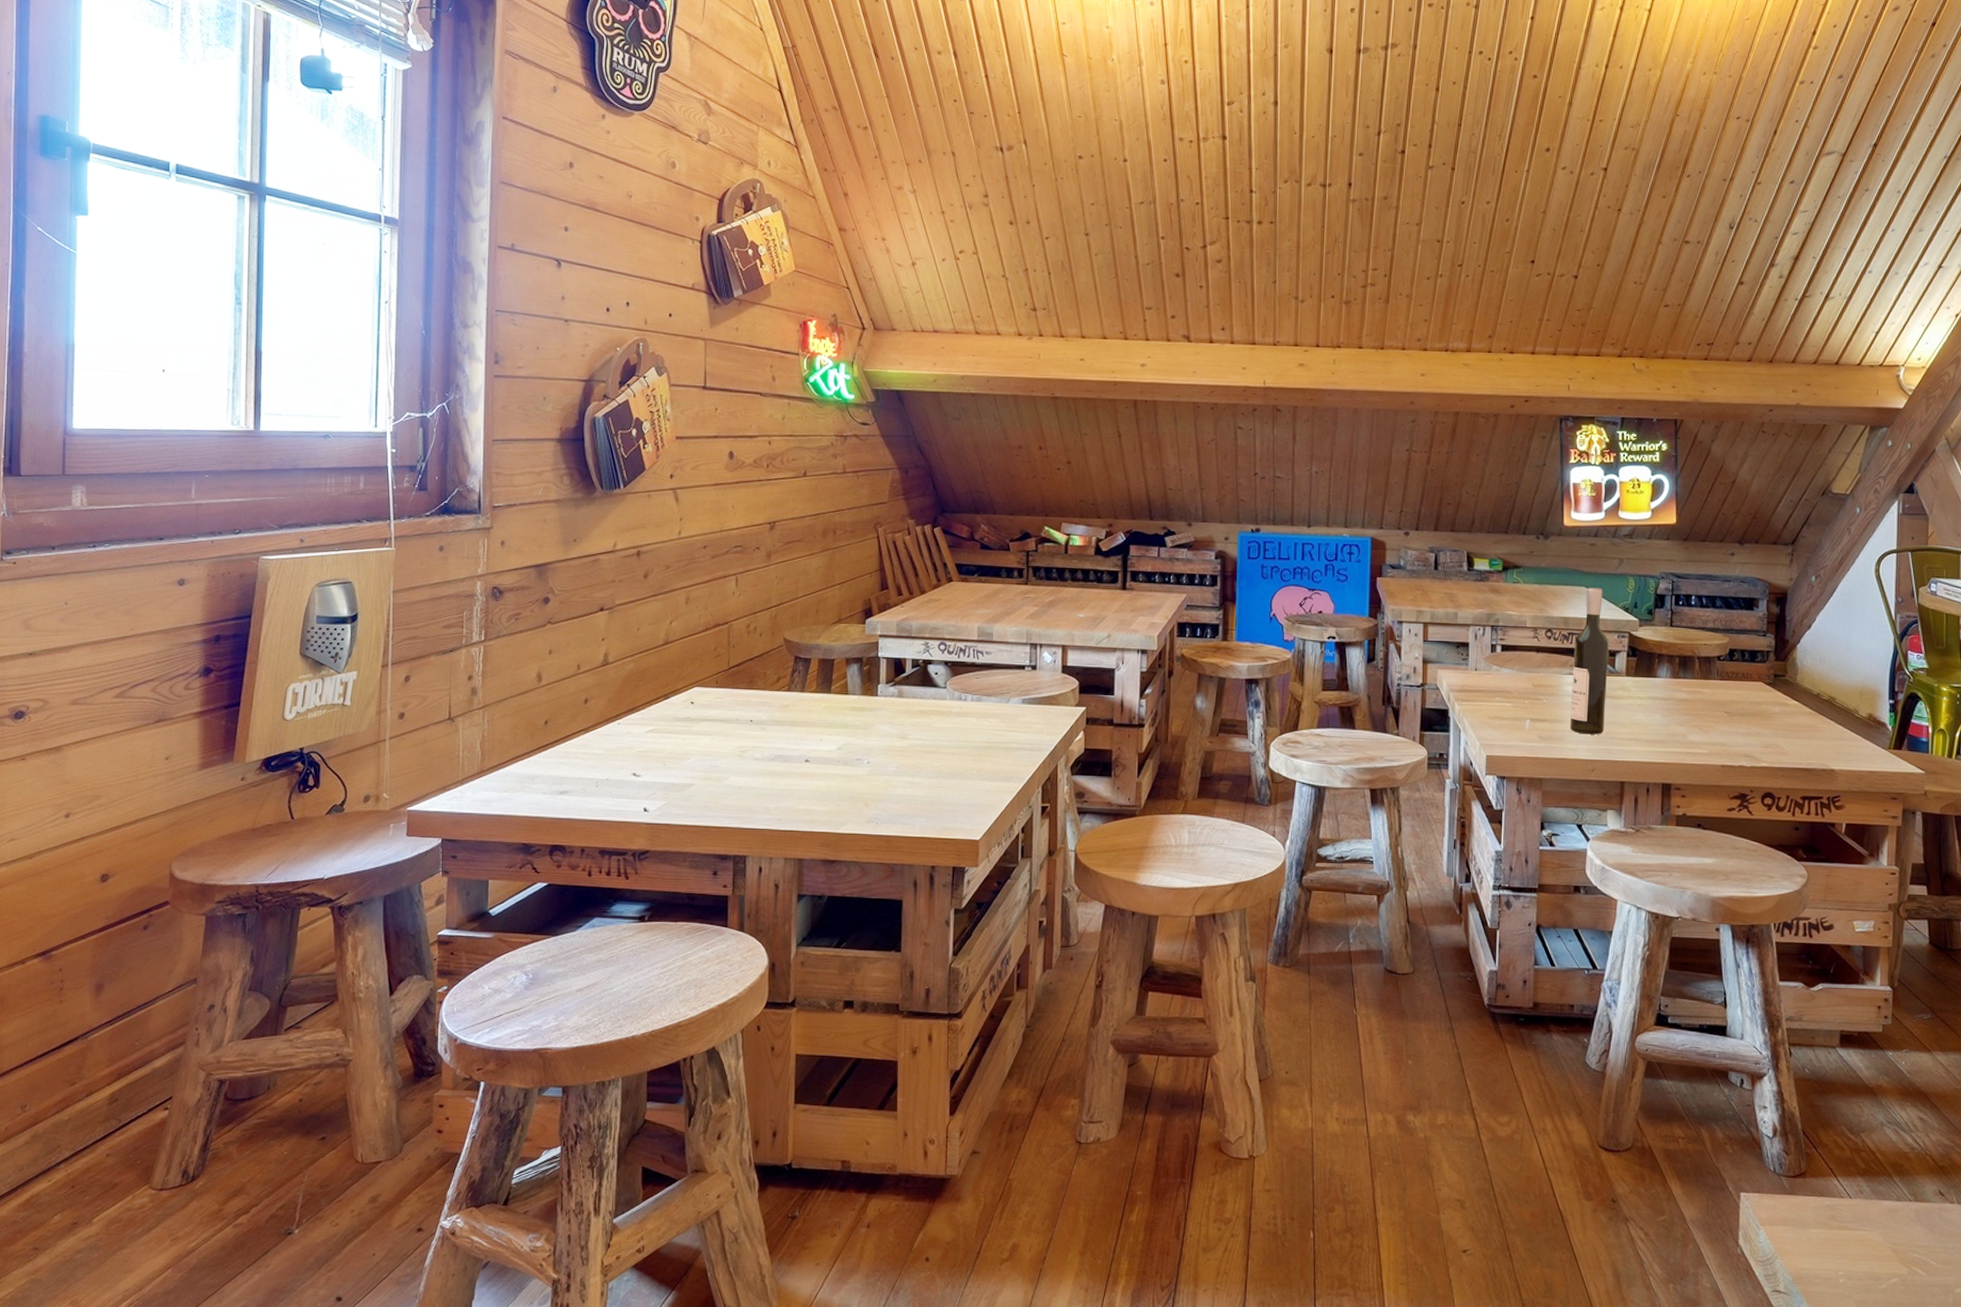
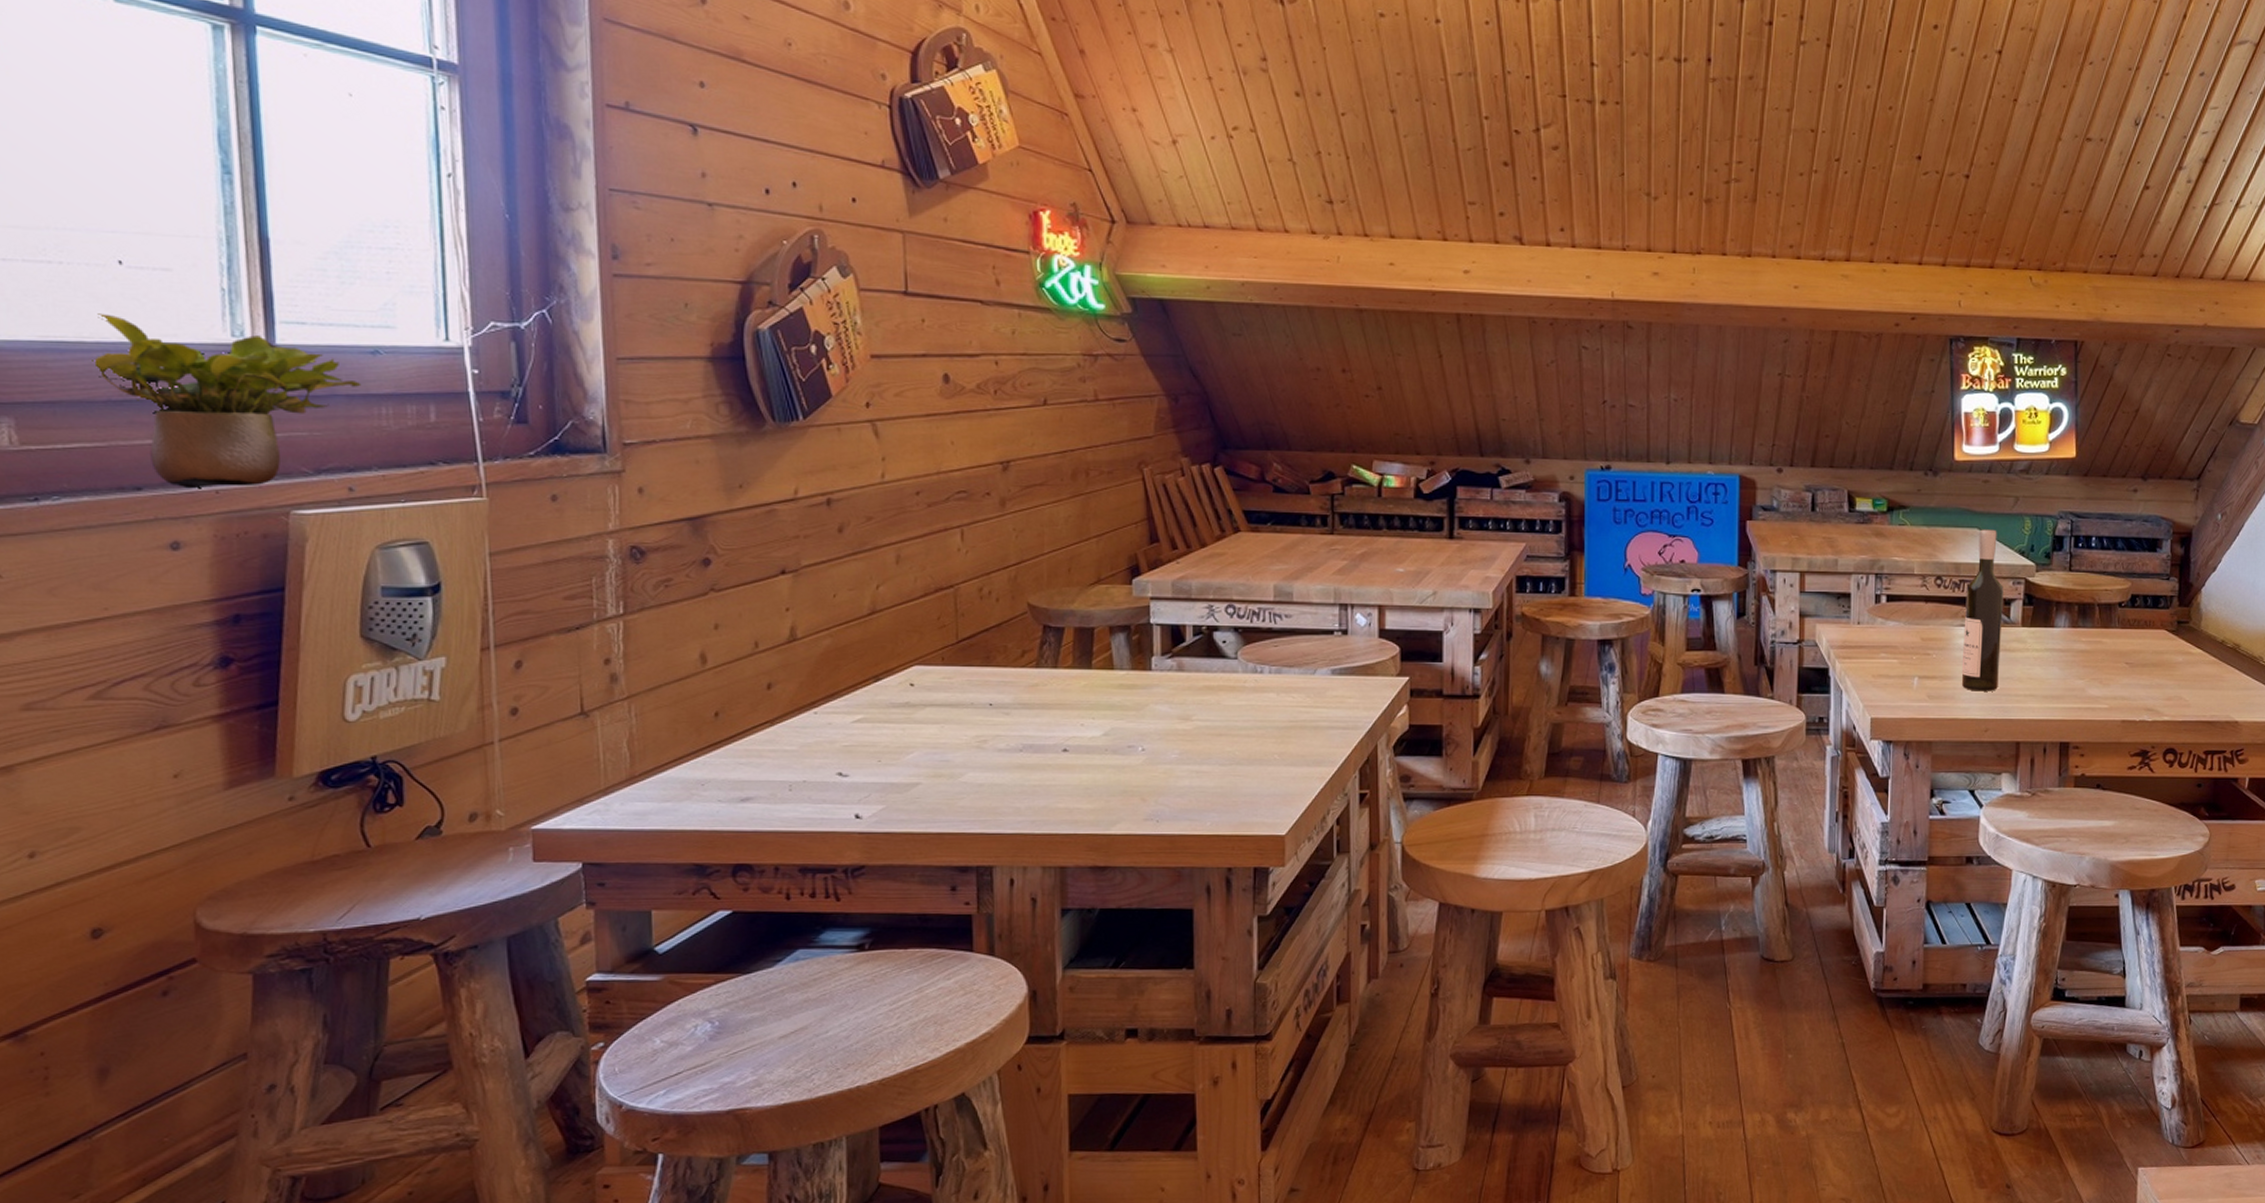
potted plant: none [139,408,315,538] -> present [92,313,362,488]

